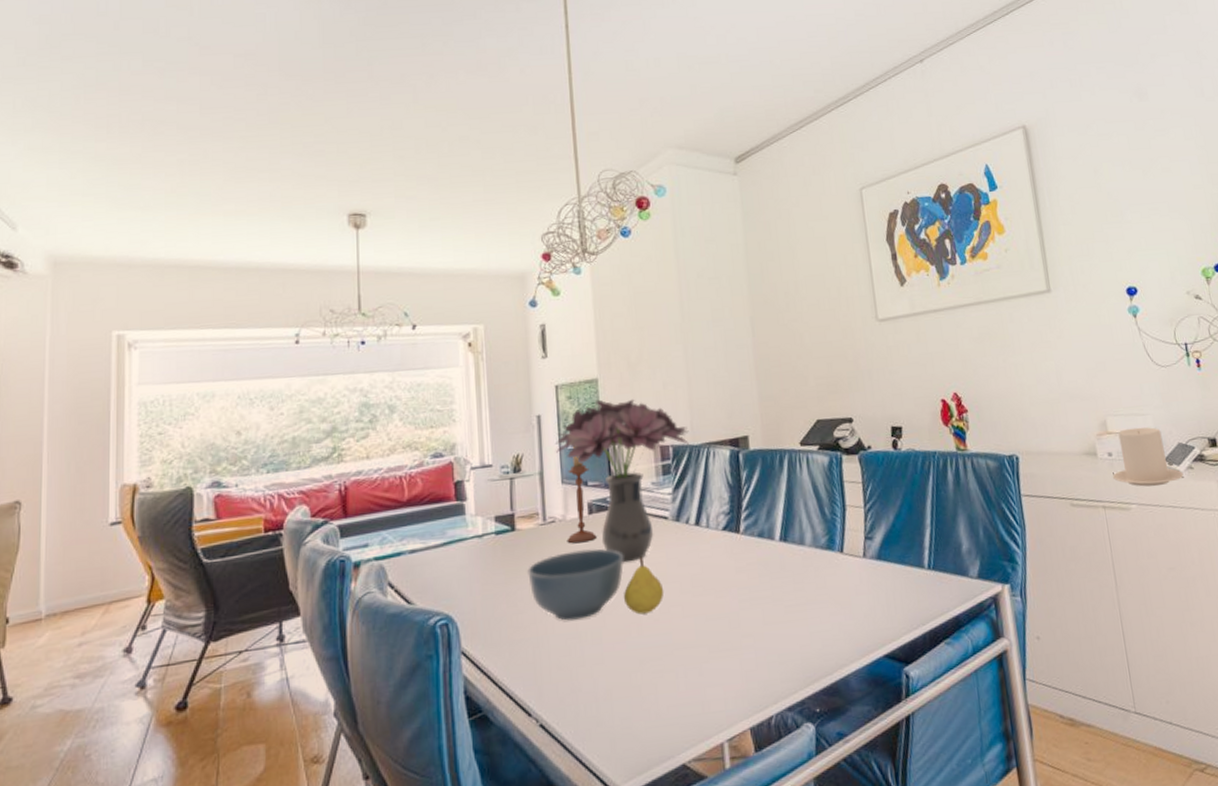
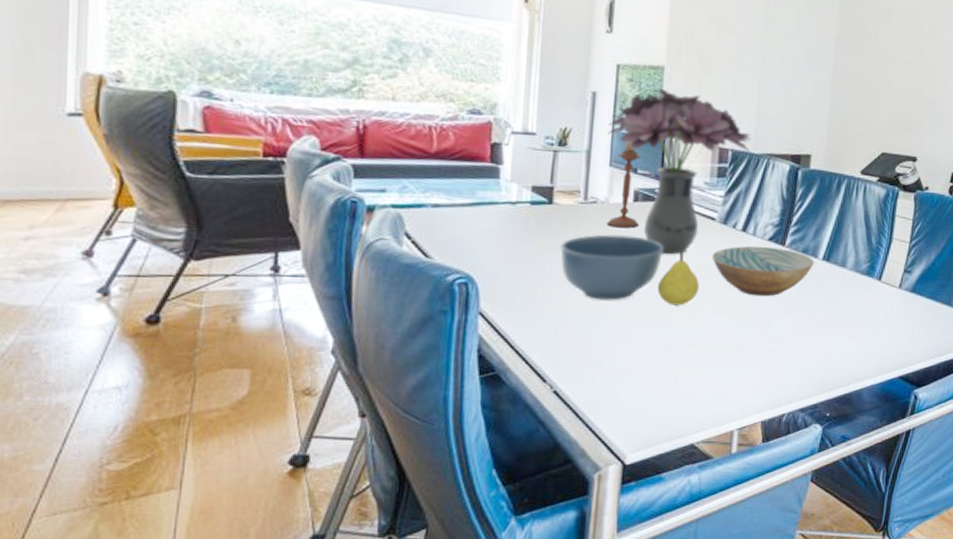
bowl: none [671,536,772,591] -> present [712,246,815,297]

